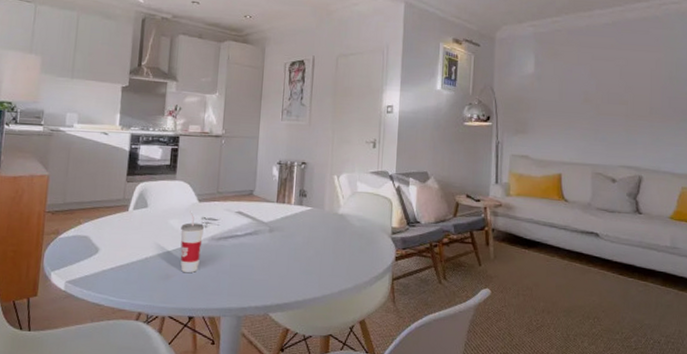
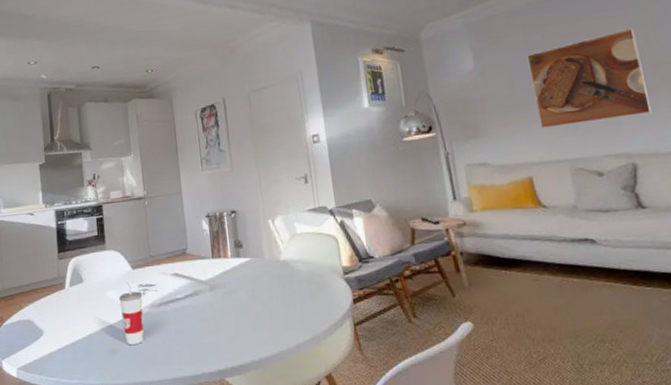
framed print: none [576,63,662,138] -> present [526,28,651,129]

